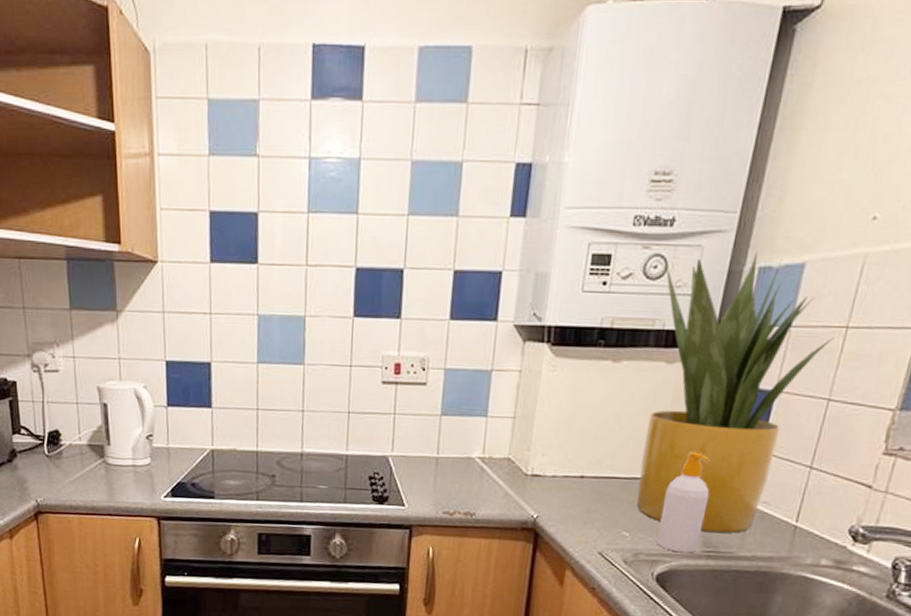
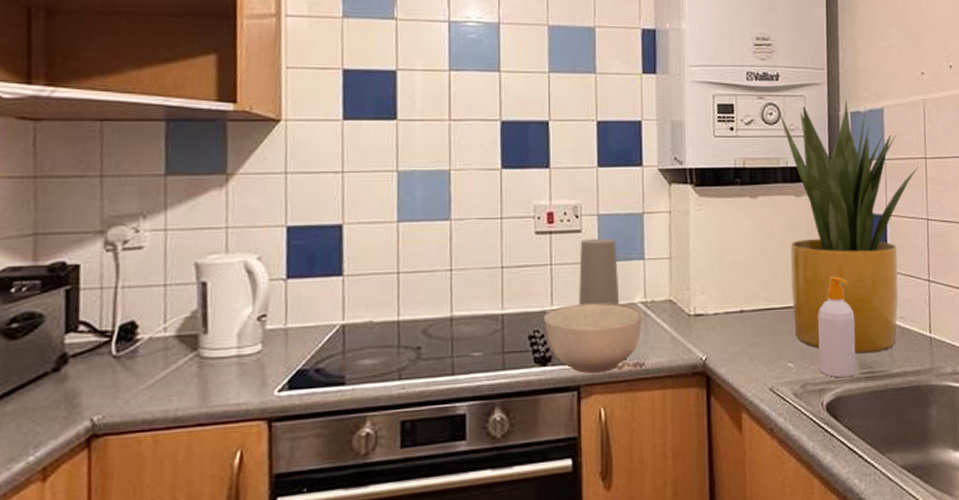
bowl: none [384,452,478,518] -> present [544,302,642,375]
canister: none [418,391,460,459] -> present [579,238,620,306]

